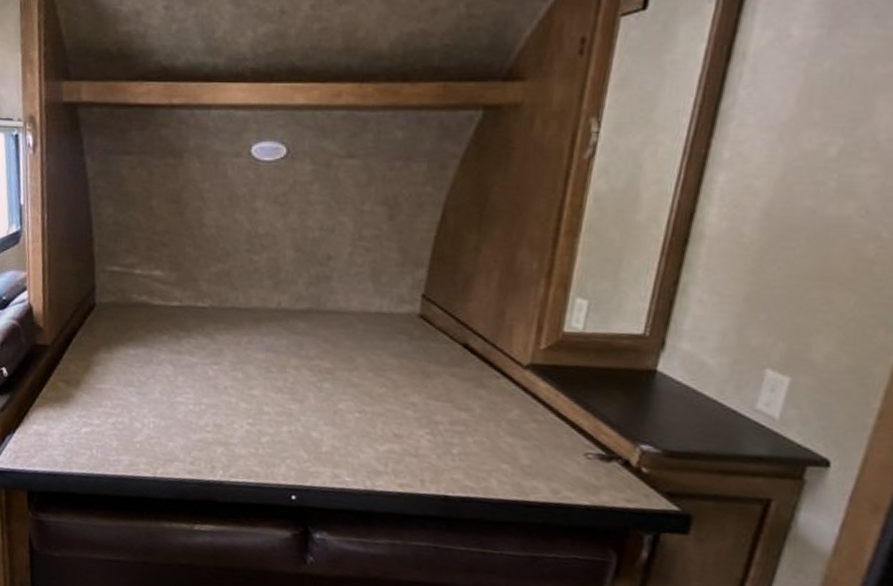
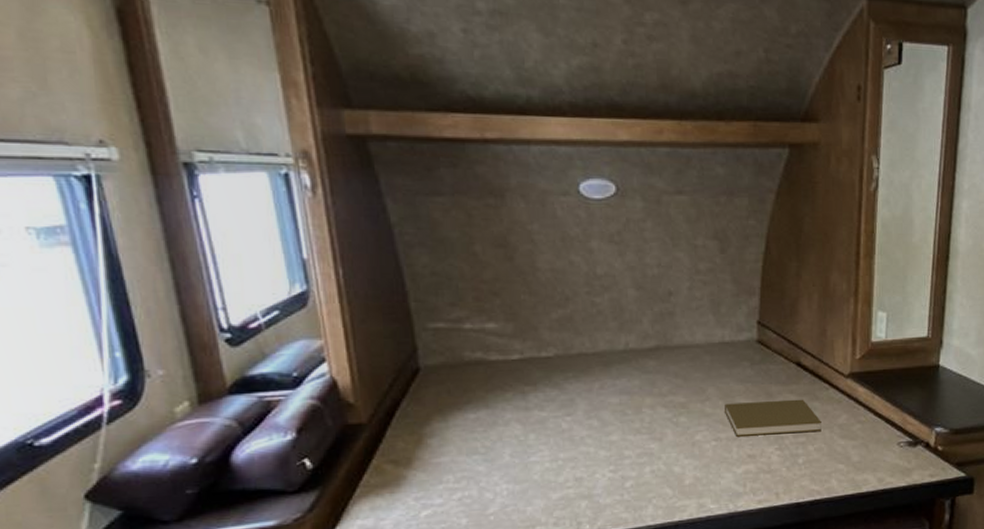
book: none [373,376,486,424] -> present [725,399,821,437]

